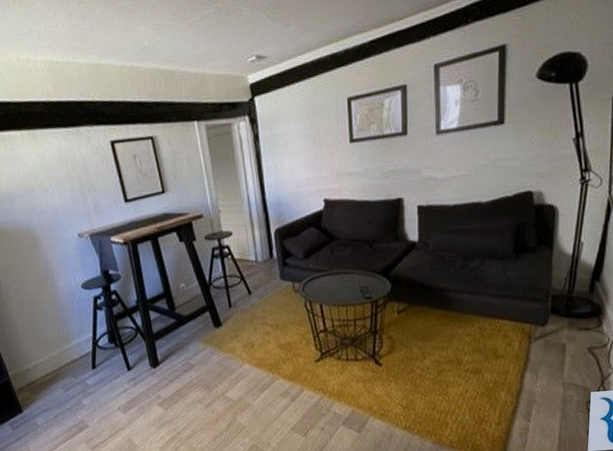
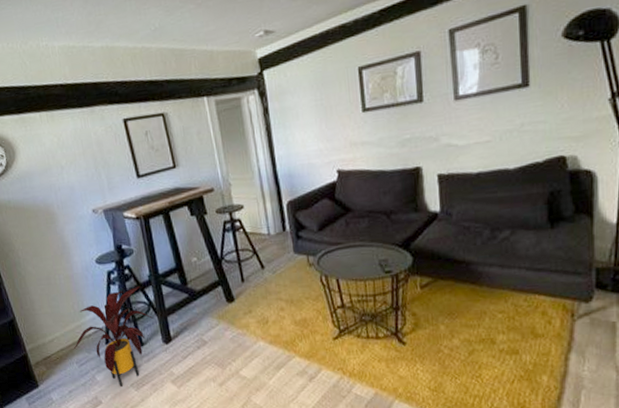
house plant: none [59,312,141,410] -> present [74,286,154,387]

